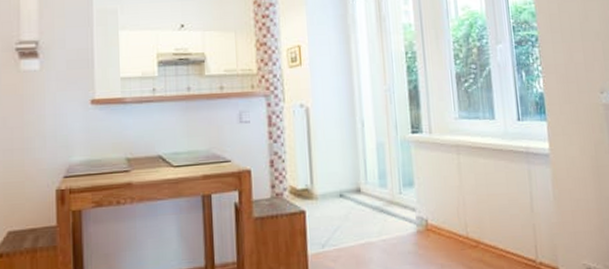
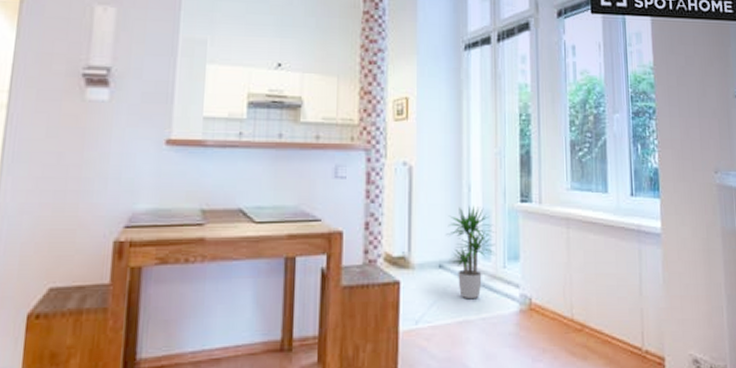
potted plant: none [344,139,392,224] -> present [446,205,496,300]

